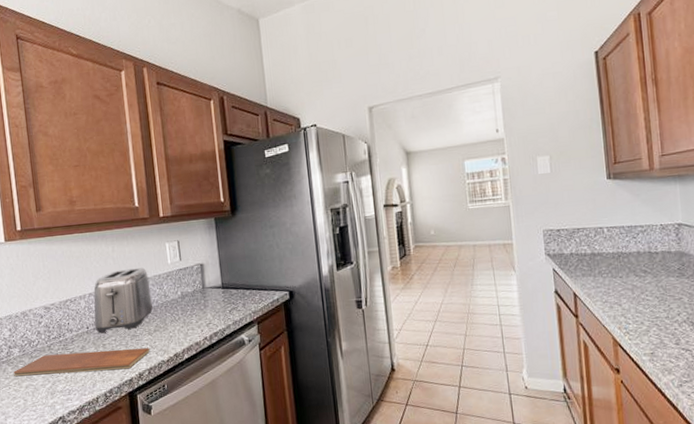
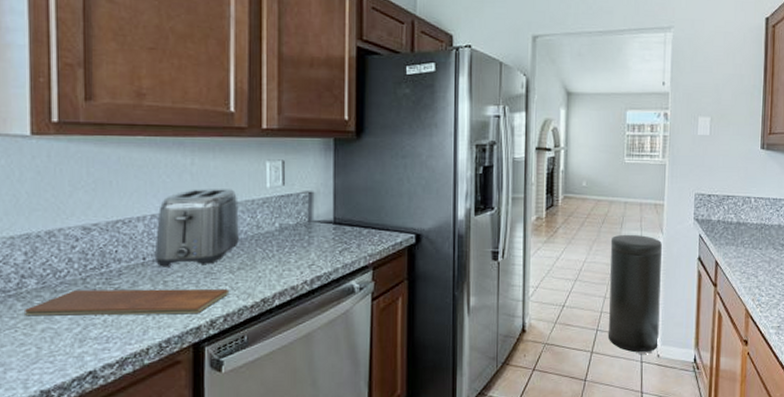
pedal bin: none [464,274,525,387] -> present [608,234,663,354]

